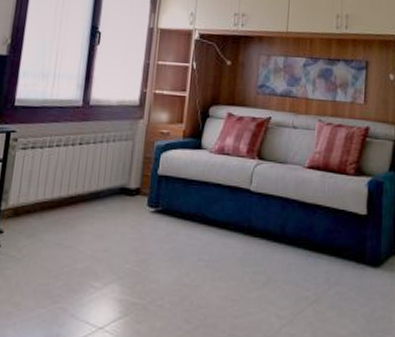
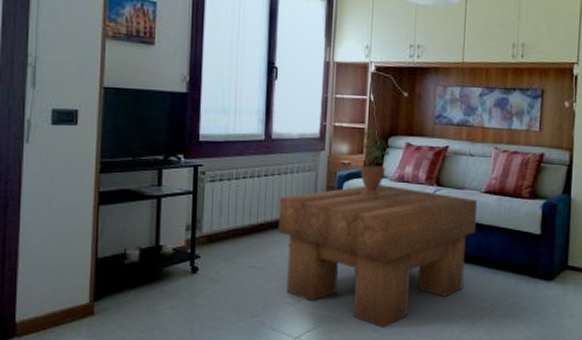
coffee table: none [88,157,300,318] -> present [278,185,477,328]
potted plant: none [176,92,210,171] -> present [355,123,390,198]

